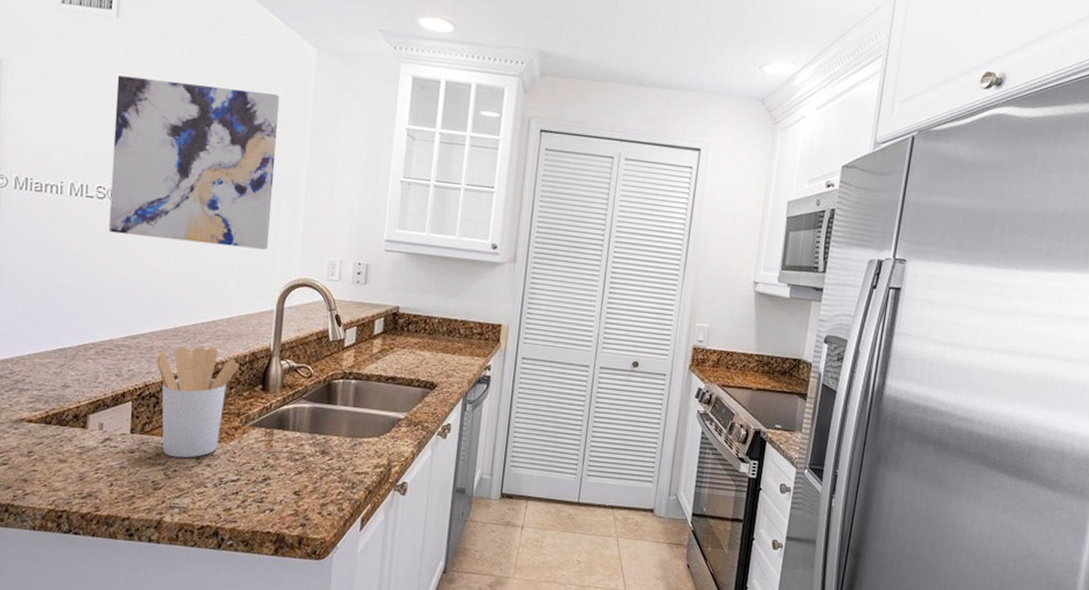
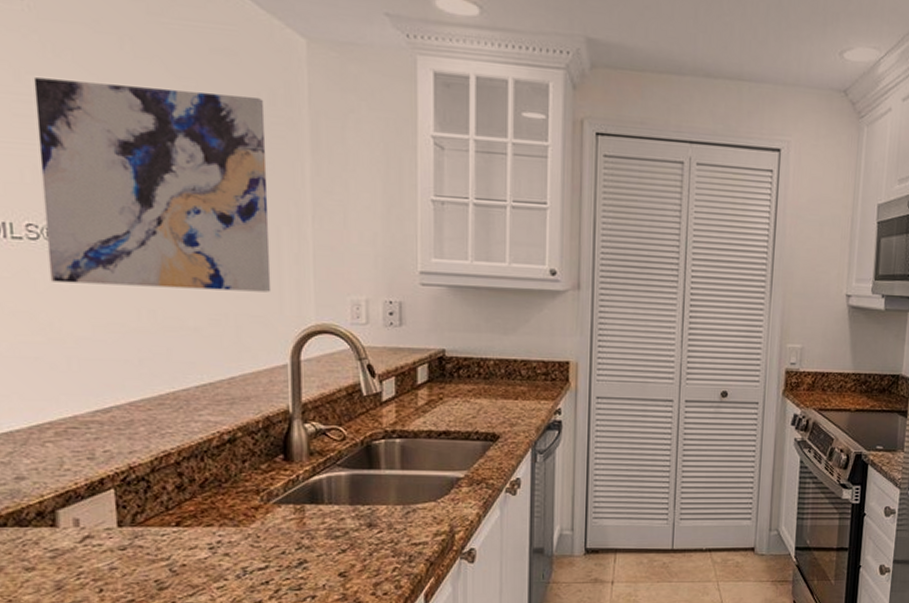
utensil holder: present [156,346,240,458] -> none [139,414,252,550]

